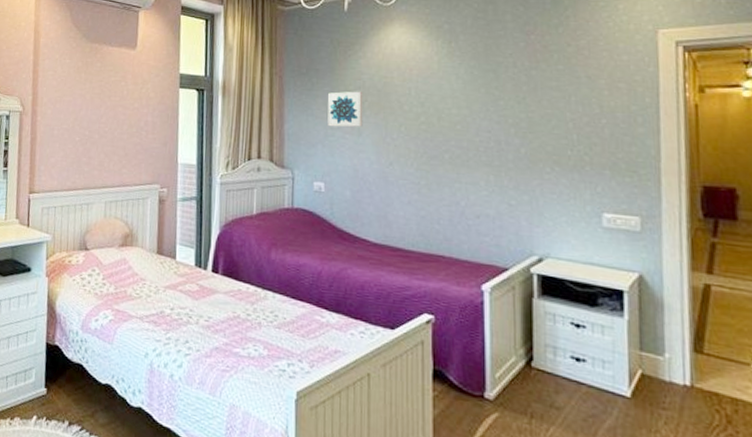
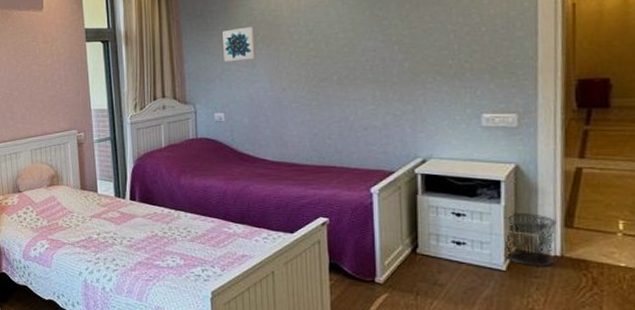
waste bin: none [627,328,685,397] -> present [503,212,557,268]

